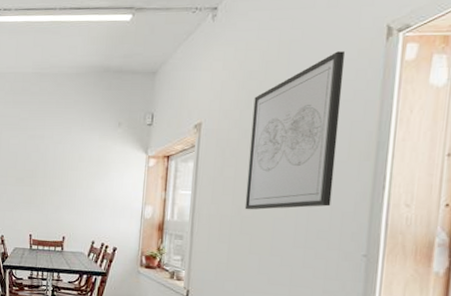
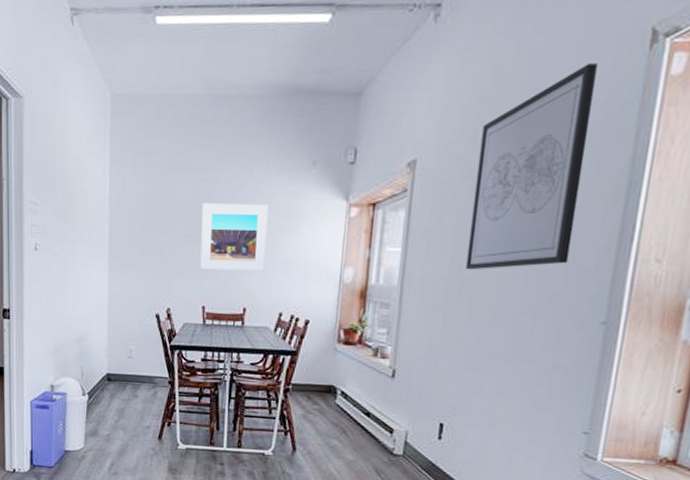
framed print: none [28,153,83,208] -> present [200,202,269,272]

